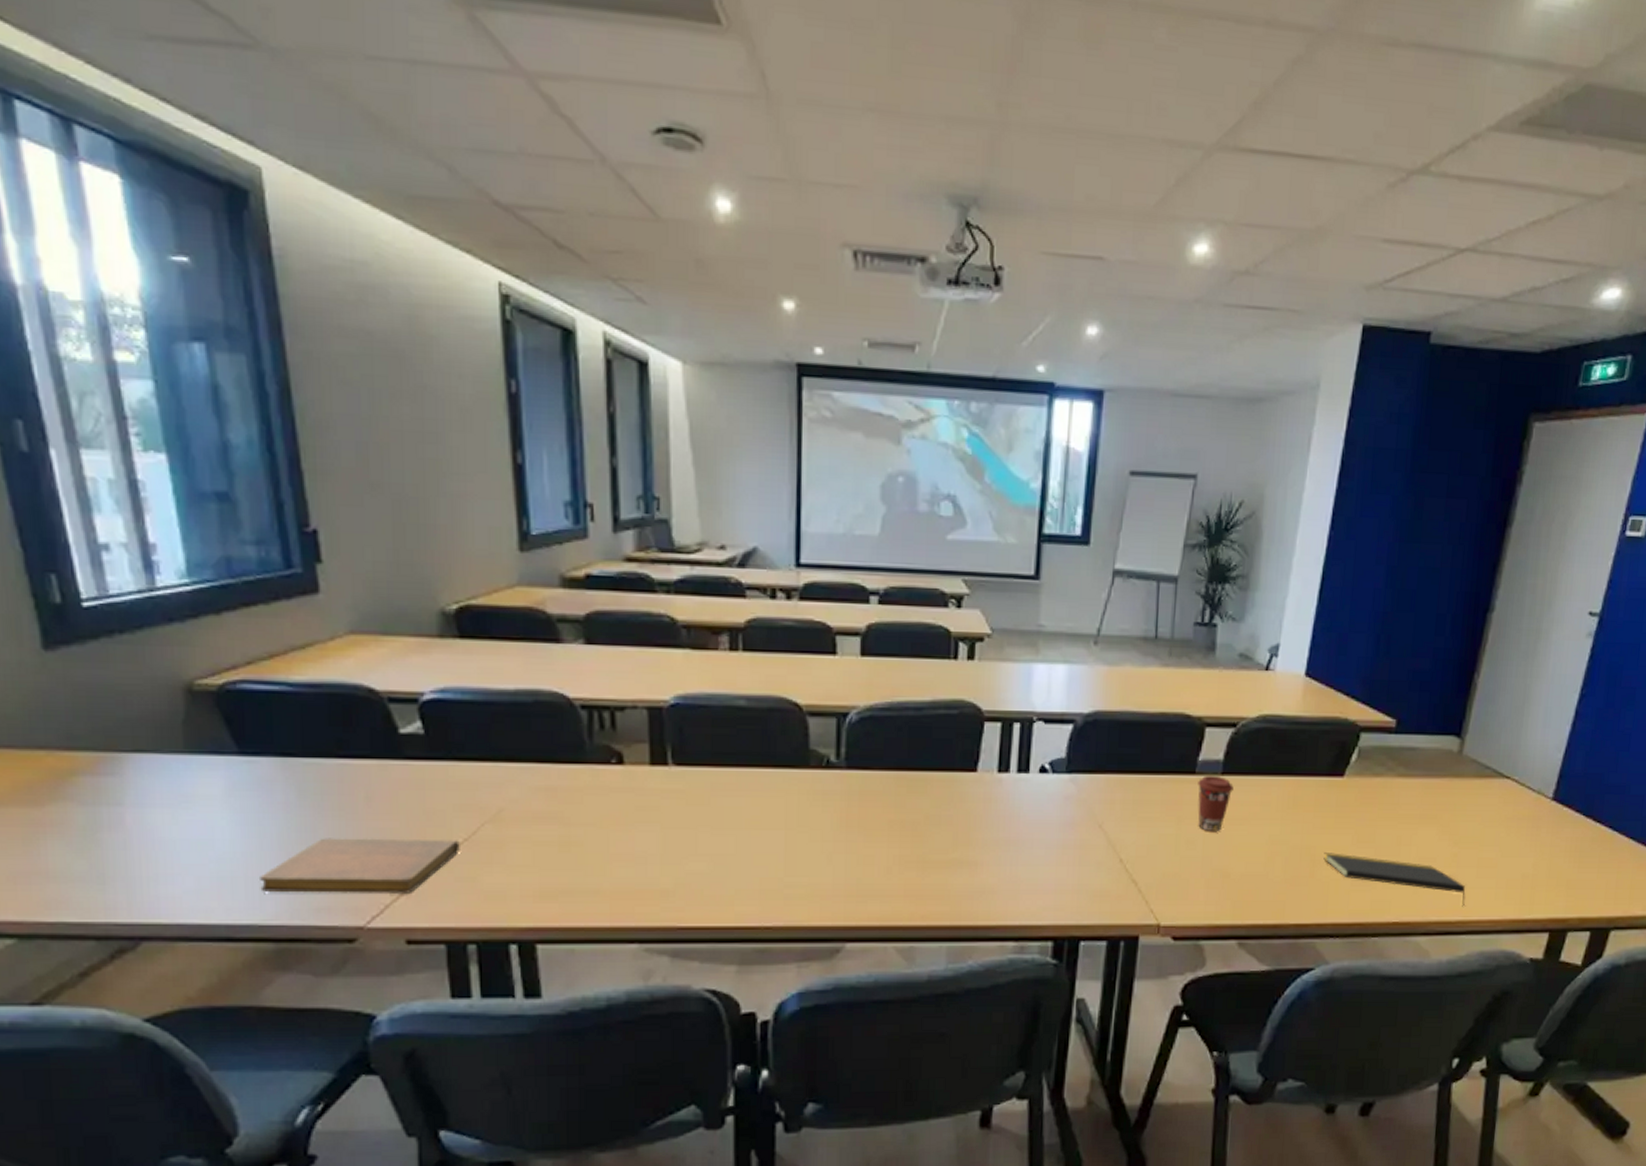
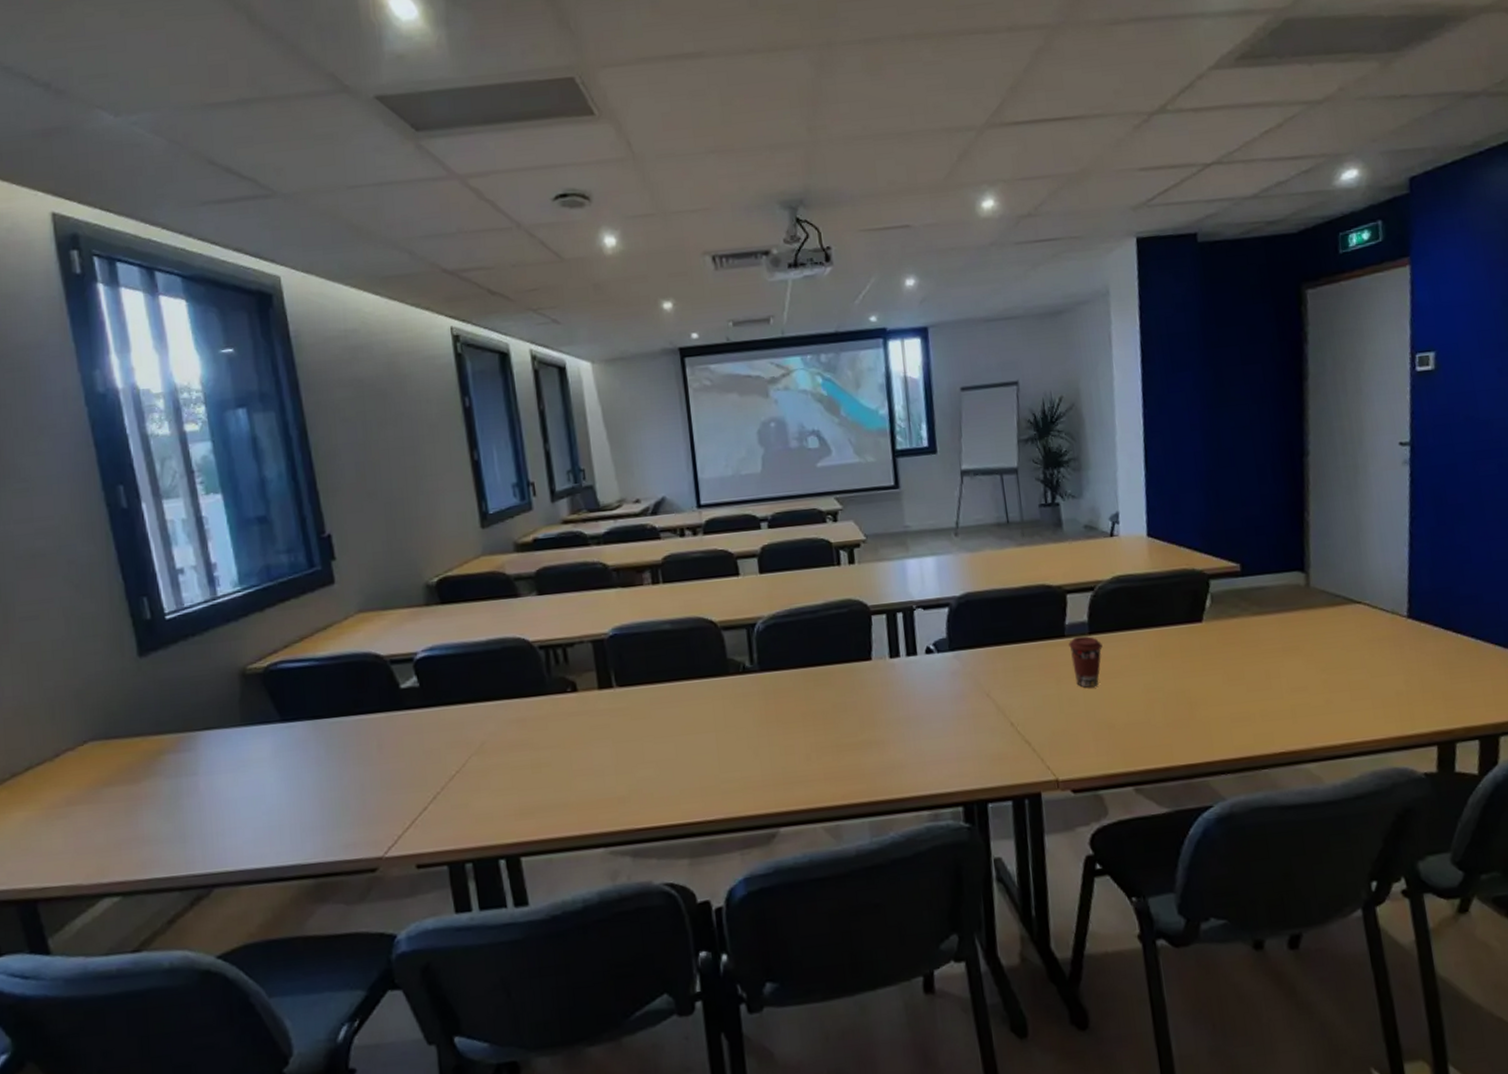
notebook: present [260,838,460,893] -> none [301,773,454,835]
notepad: present [1323,853,1465,907] -> none [1199,693,1346,730]

